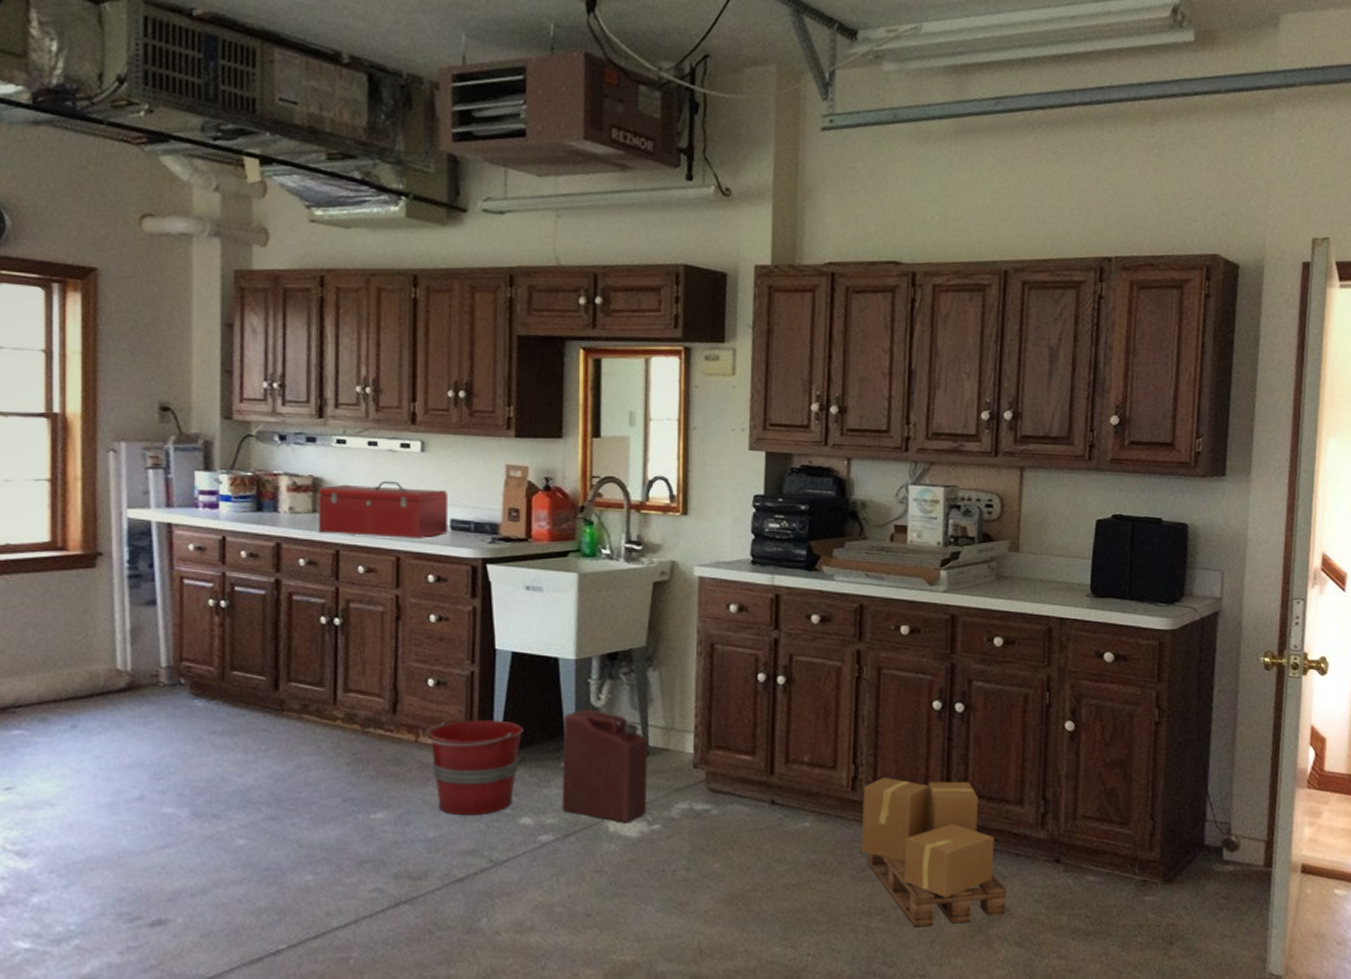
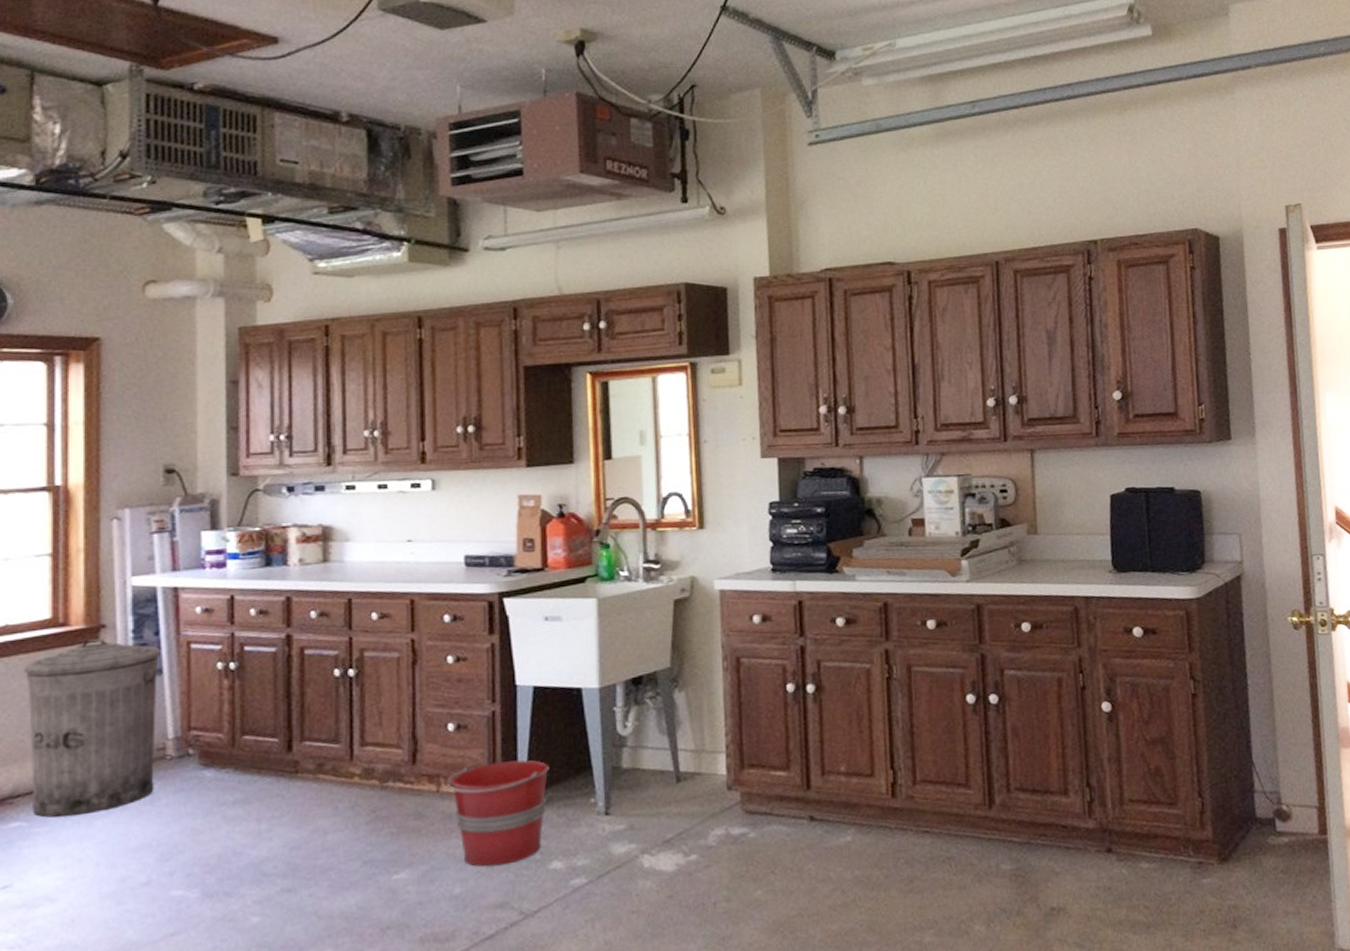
trash can: none [24,566,155,729] -> present [24,639,161,818]
toolbox: present [318,480,449,540] -> none [328,522,463,583]
jerry can: present [562,709,648,823] -> none [591,738,681,857]
cardboard boxes: present [861,777,1006,927] -> none [903,775,1062,938]

